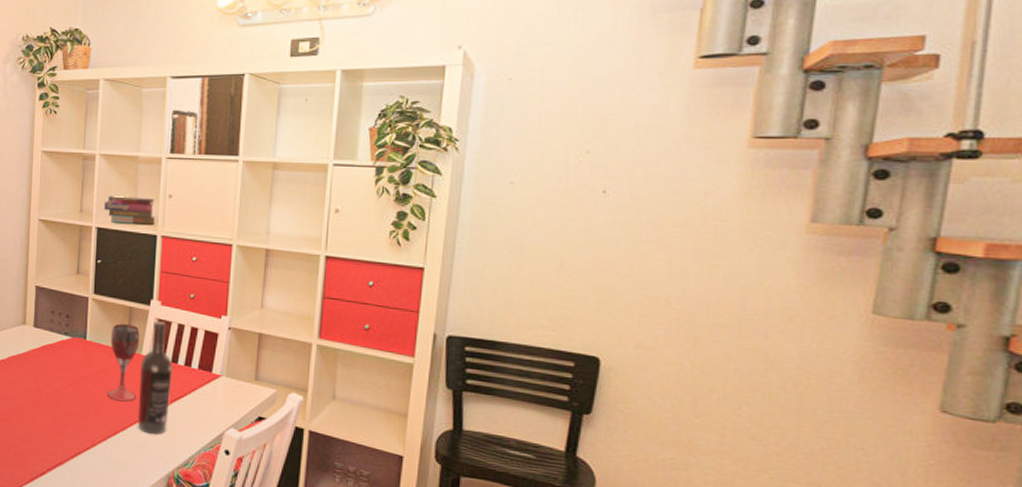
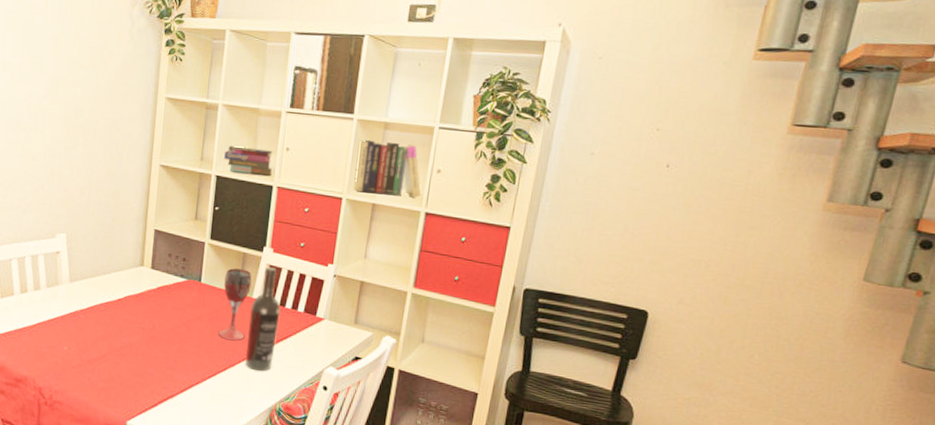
books: none [244,182,319,241] -> present [353,140,421,198]

